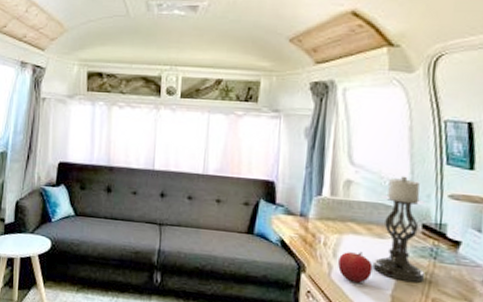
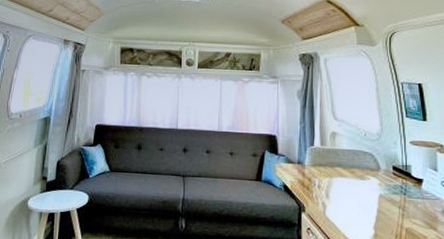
fruit: present [338,252,373,283] -> none [331,192,358,219]
candle holder: present [372,176,426,283] -> none [358,127,399,215]

